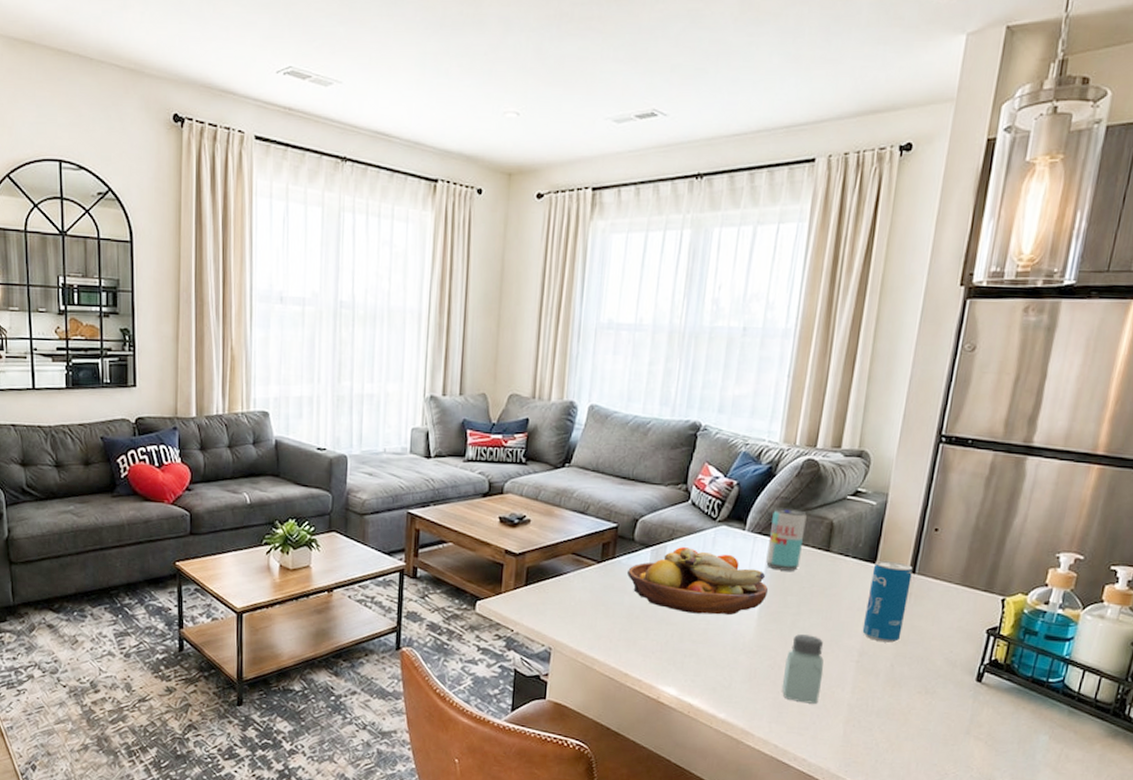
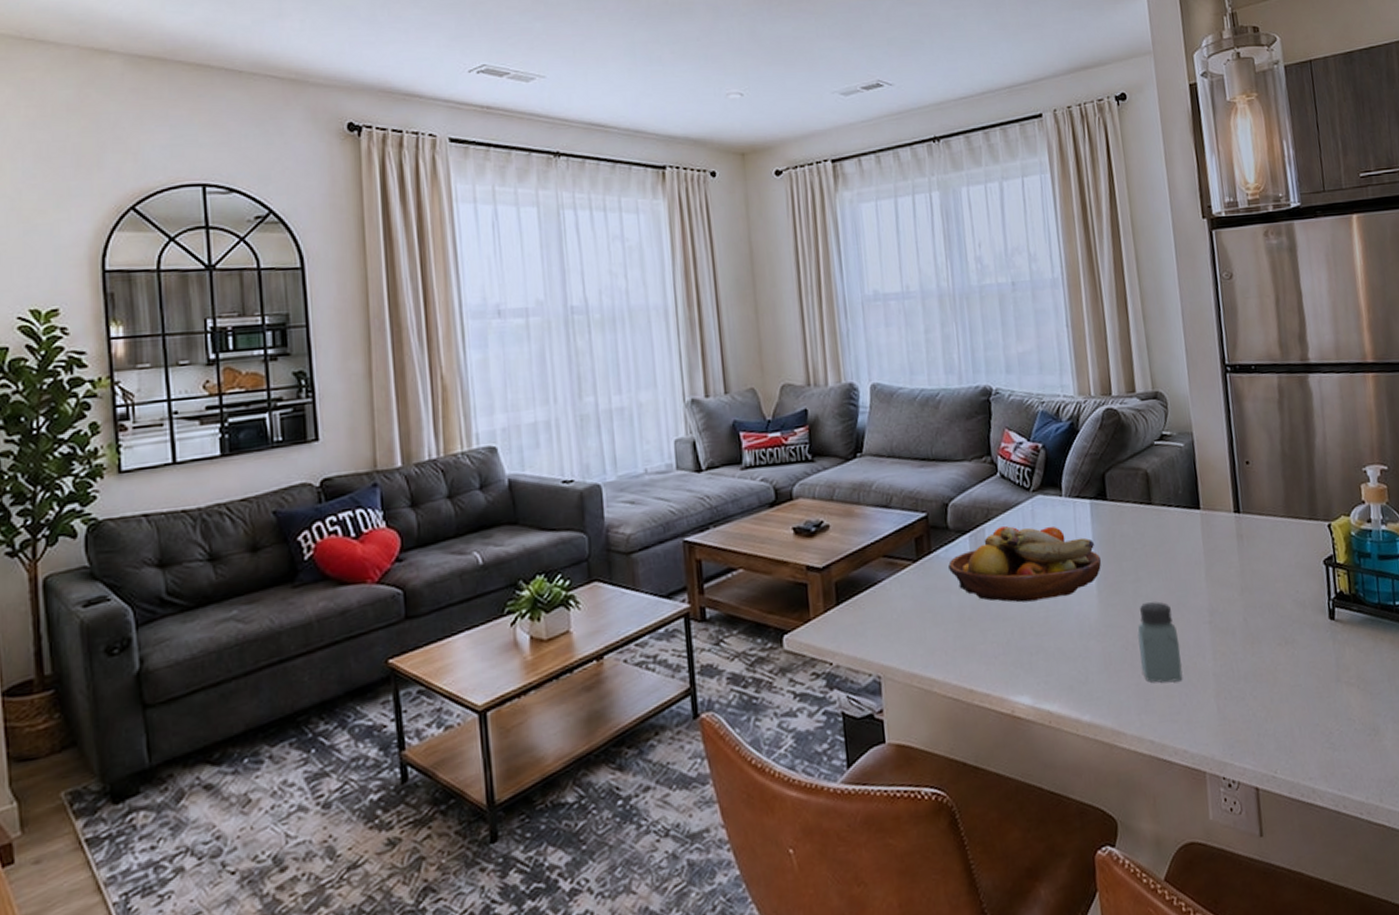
beverage can: present [766,507,807,571] -> none [1086,464,1126,535]
beverage can: present [862,561,913,643] -> none [1198,503,1245,595]

